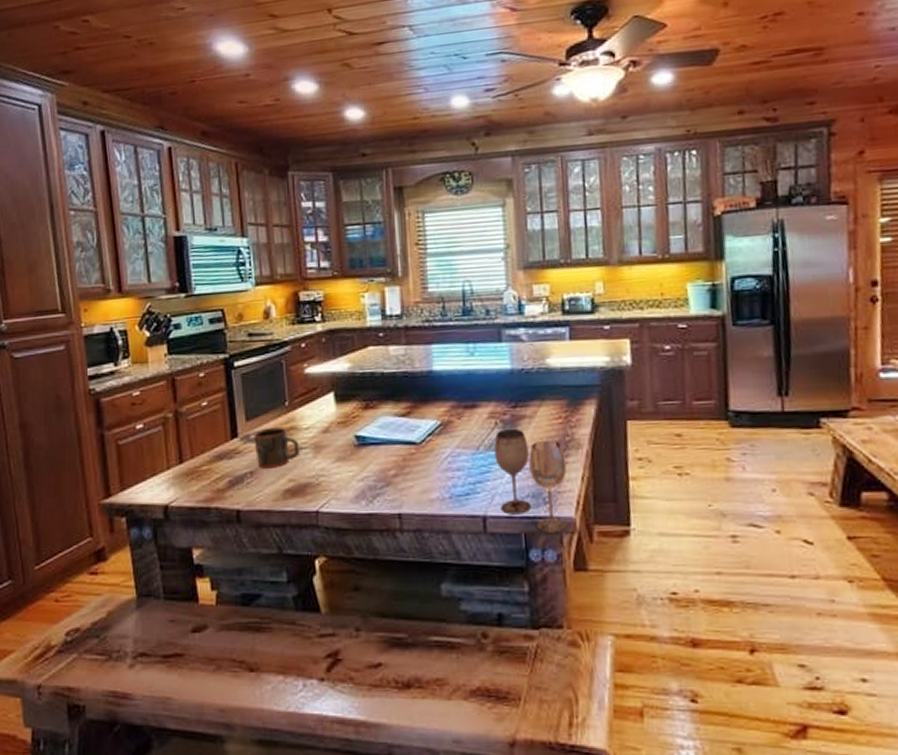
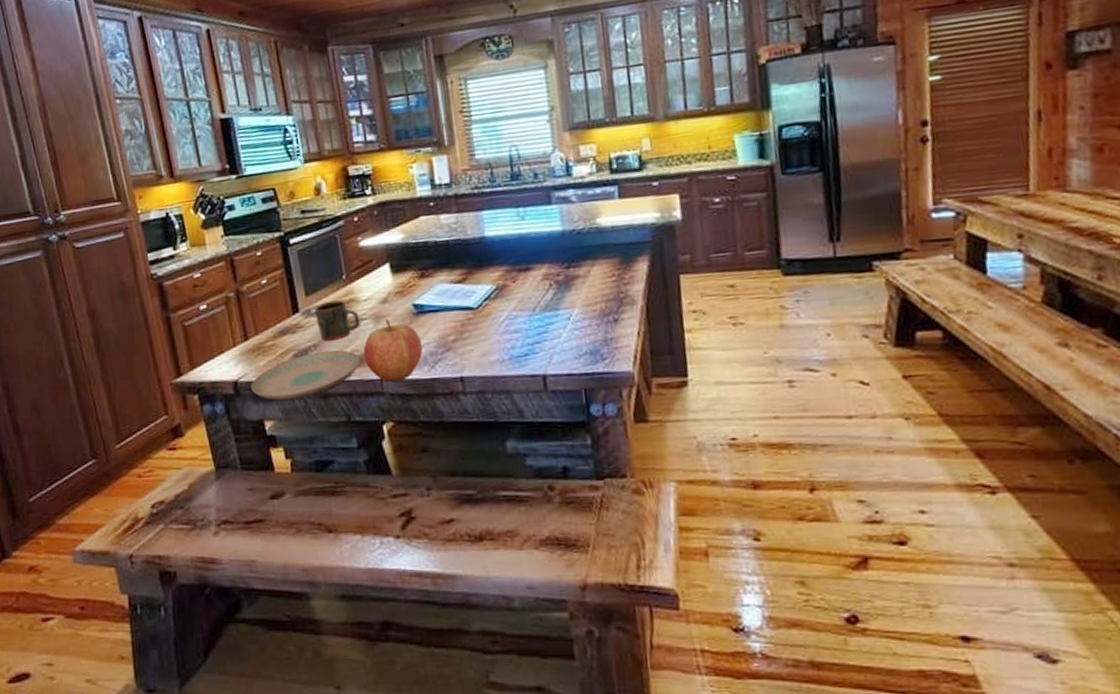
plate: none [182,478,296,528] -> present [251,350,360,401]
fruit: none [300,450,362,514] -> present [363,319,423,382]
wineglass: present [494,428,569,534] -> none [549,288,627,389]

